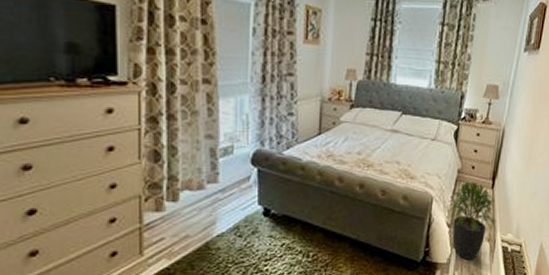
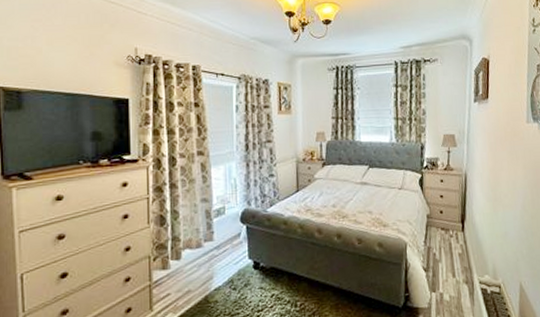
potted plant: present [448,181,497,261] -> none [423,225,472,304]

